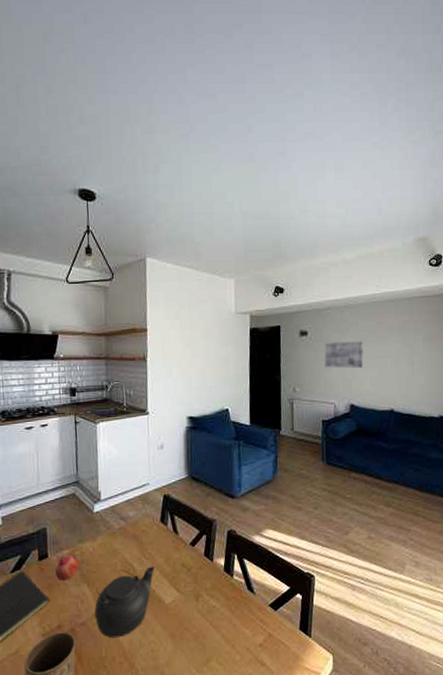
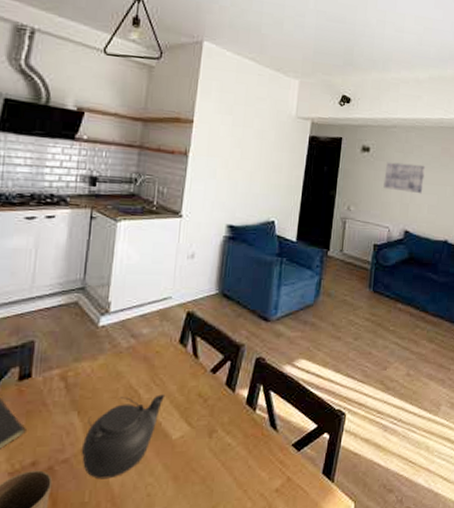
fruit: present [55,555,80,580] -> none [38,376,72,407]

